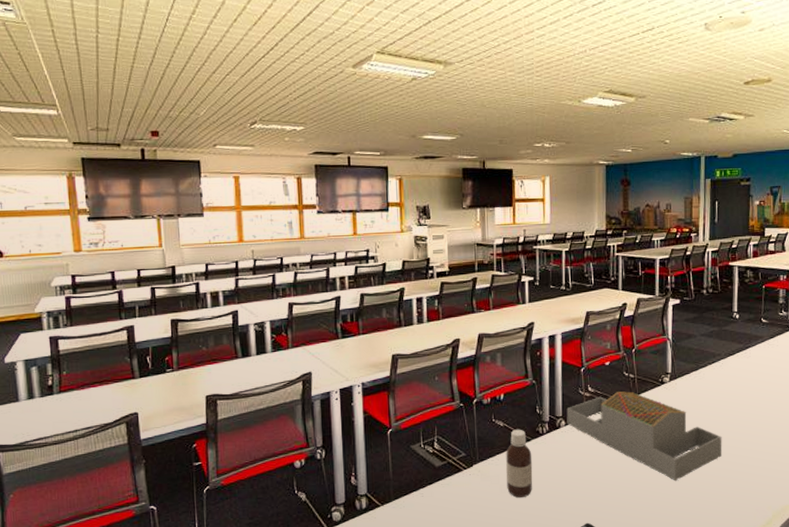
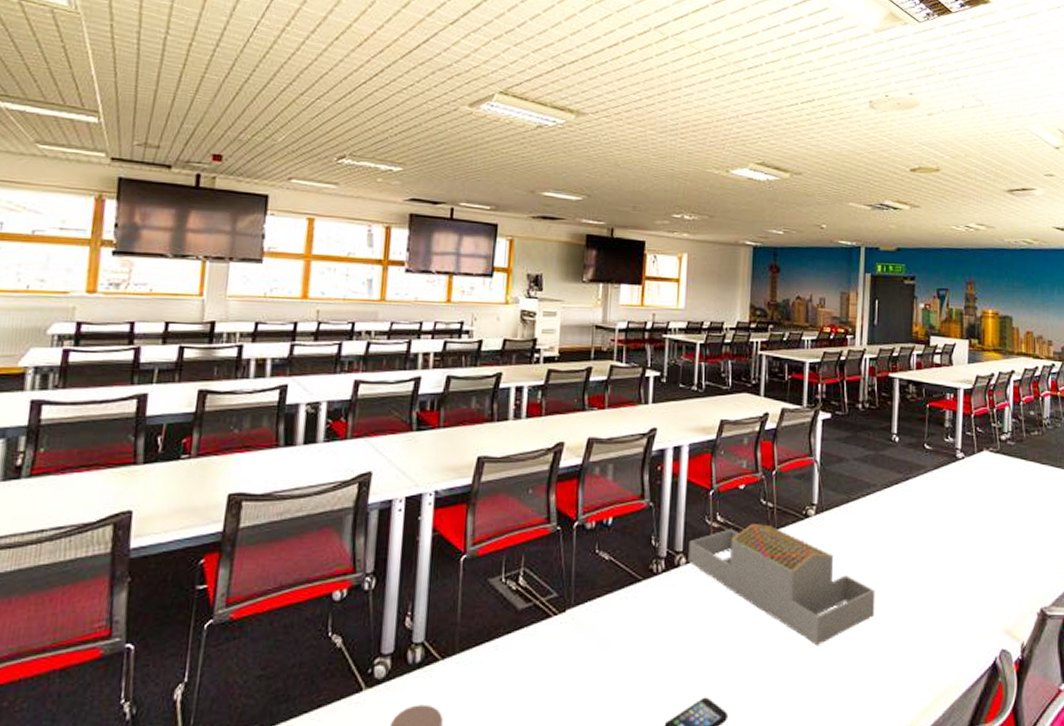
bottle: present [506,429,533,497] -> none [607,565,642,657]

